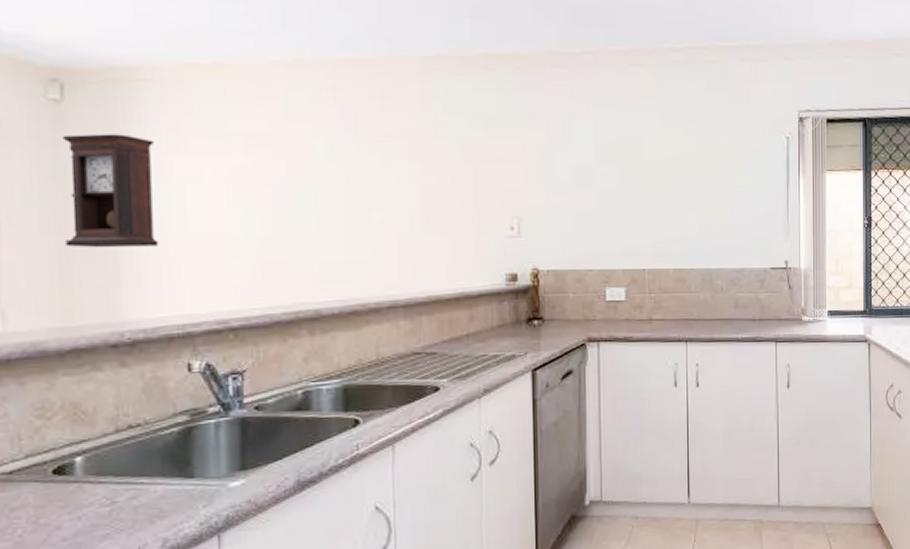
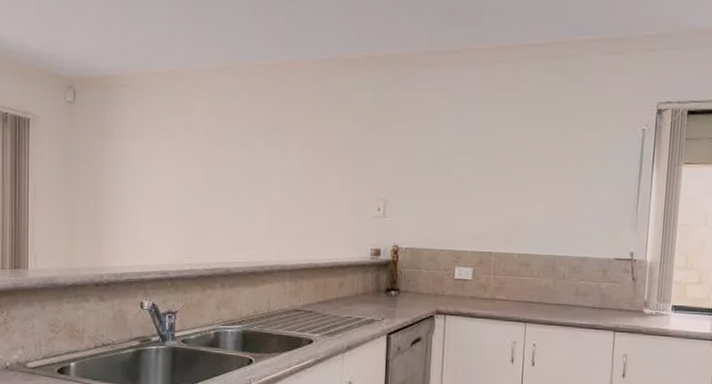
pendulum clock: present [62,133,159,248] -> none [71,126,128,212]

